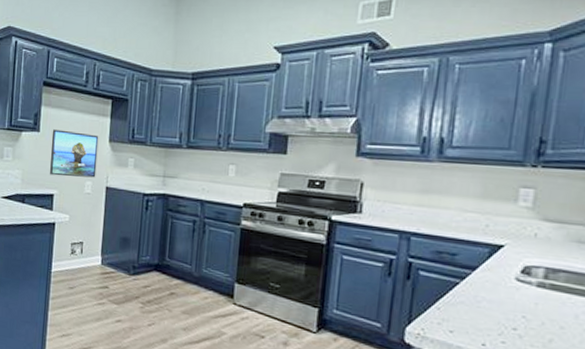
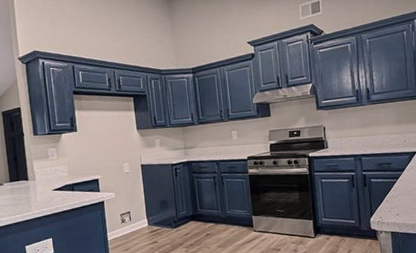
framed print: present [50,129,99,178] -> none [88,126,131,164]

